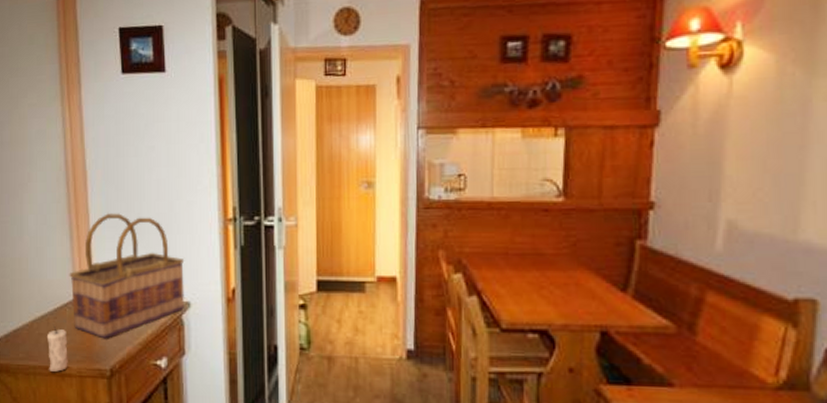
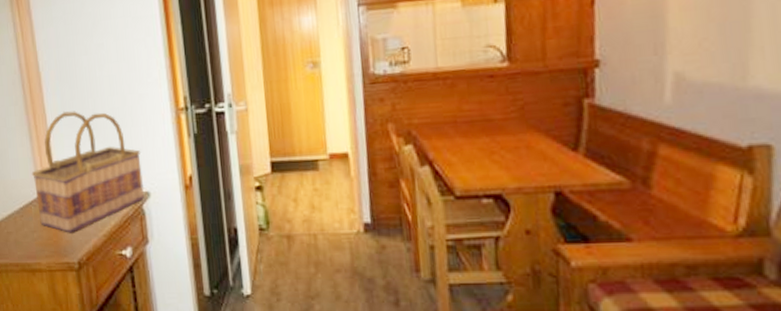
candle: present [46,327,68,372] -> none [15,225,38,268]

